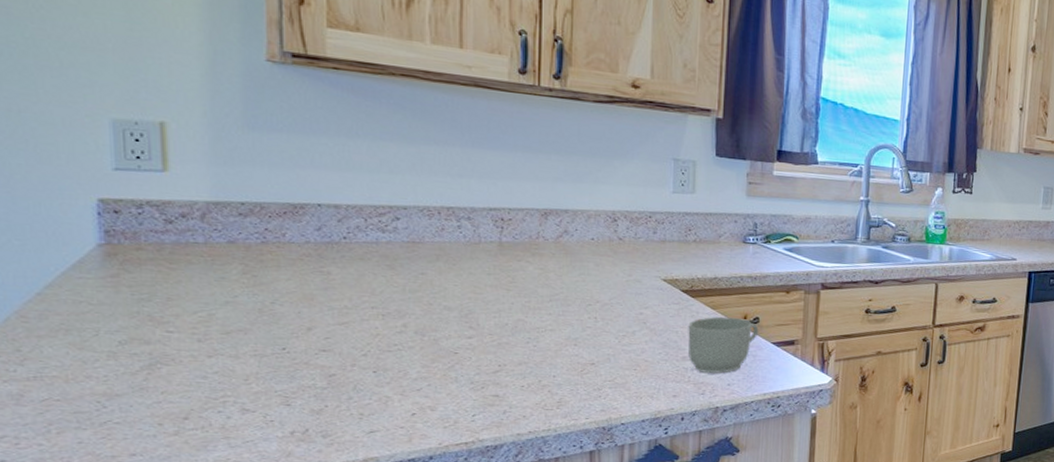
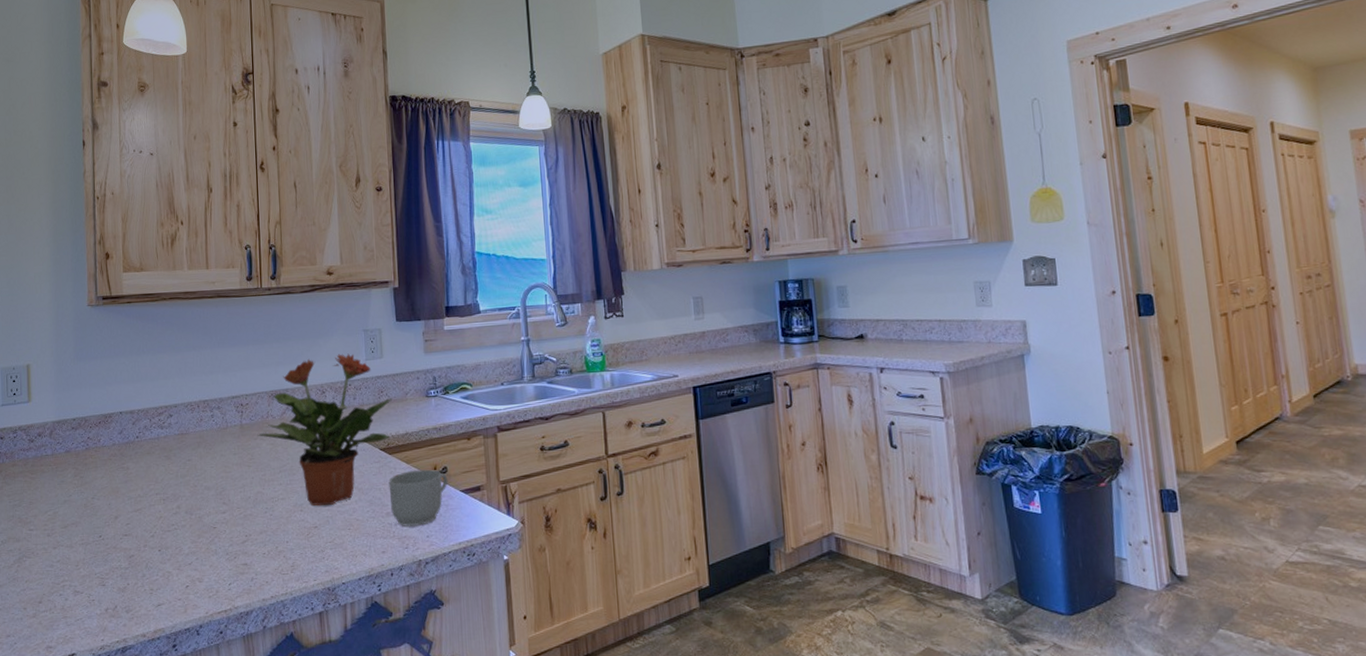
potted plant: none [522,179,702,343] -> present [257,353,392,506]

